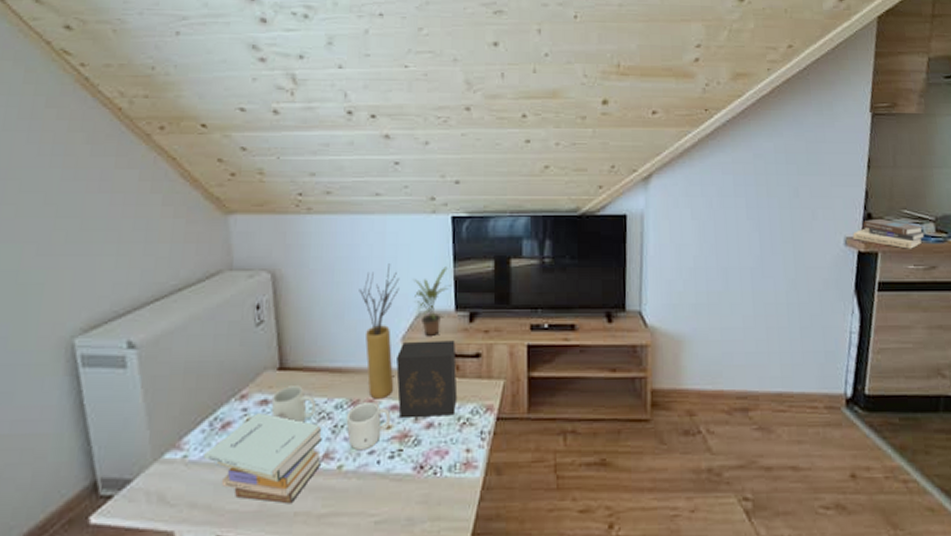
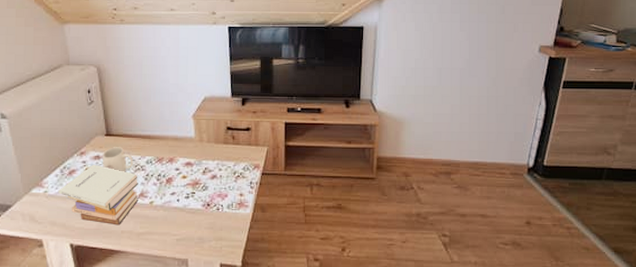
mug: present [346,403,392,451] -> none [154,160,186,192]
vase: present [359,264,400,399] -> none [160,62,190,158]
decorative box: present [396,340,458,419] -> none [189,118,234,172]
potted plant: present [412,266,452,336] -> none [199,64,229,114]
books: present [853,218,926,249] -> none [546,31,608,56]

